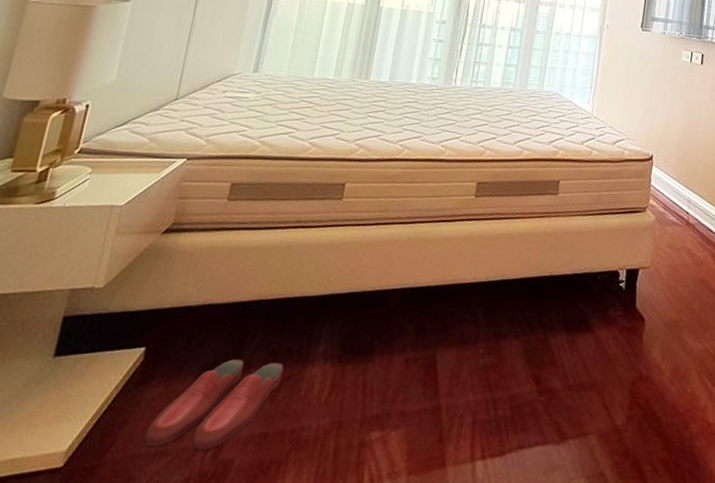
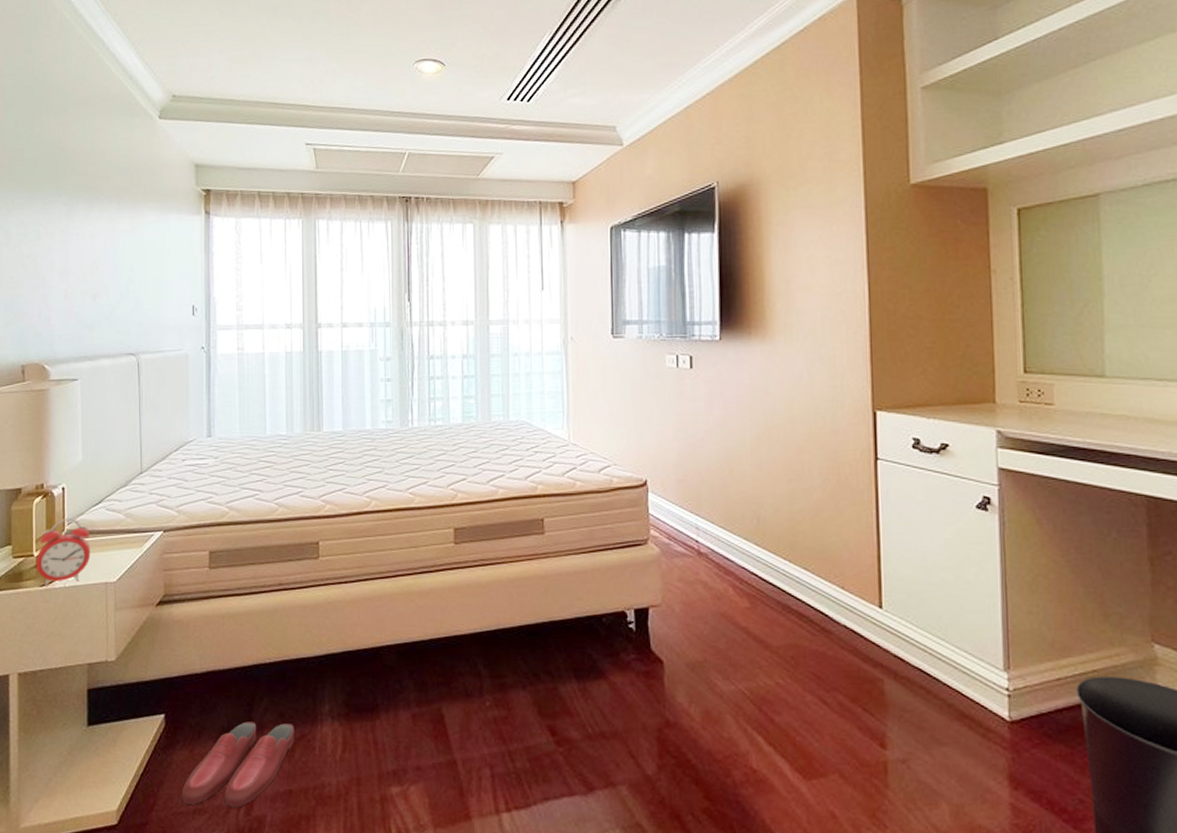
alarm clock: none [35,136,106,204] -> present [36,518,91,586]

